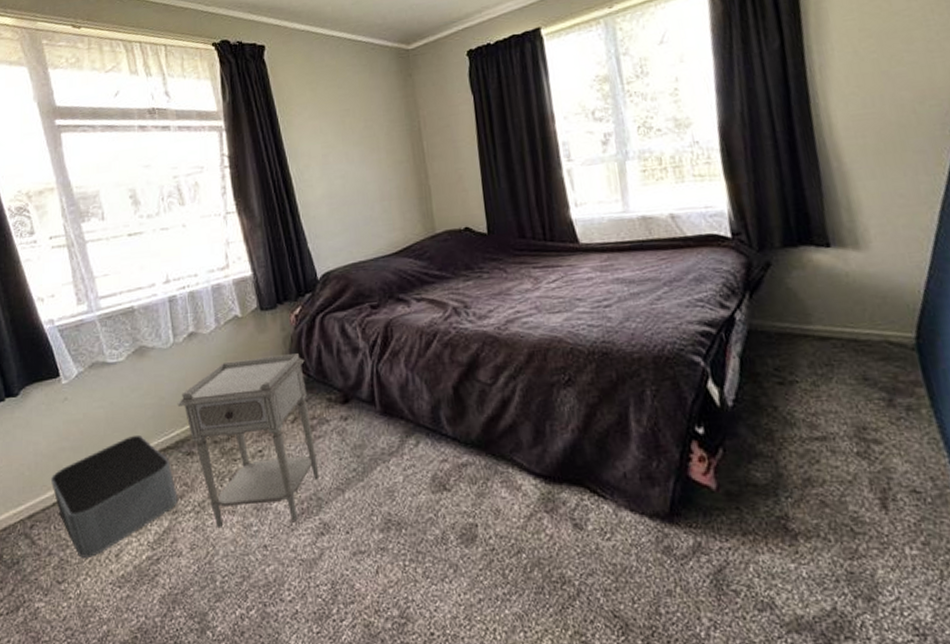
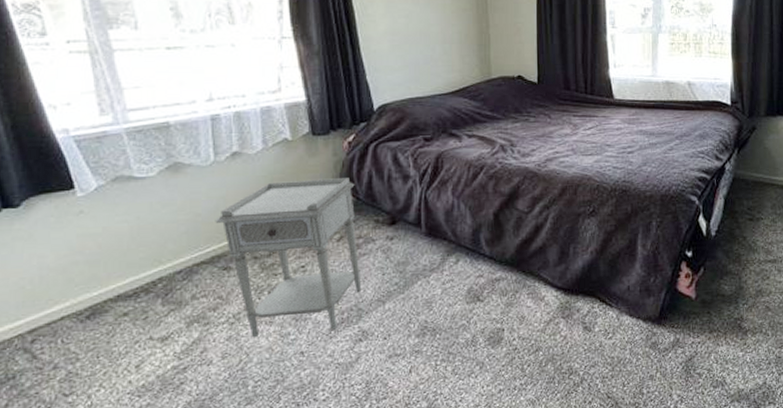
storage bin: present [50,434,178,558] -> none [58,249,210,370]

